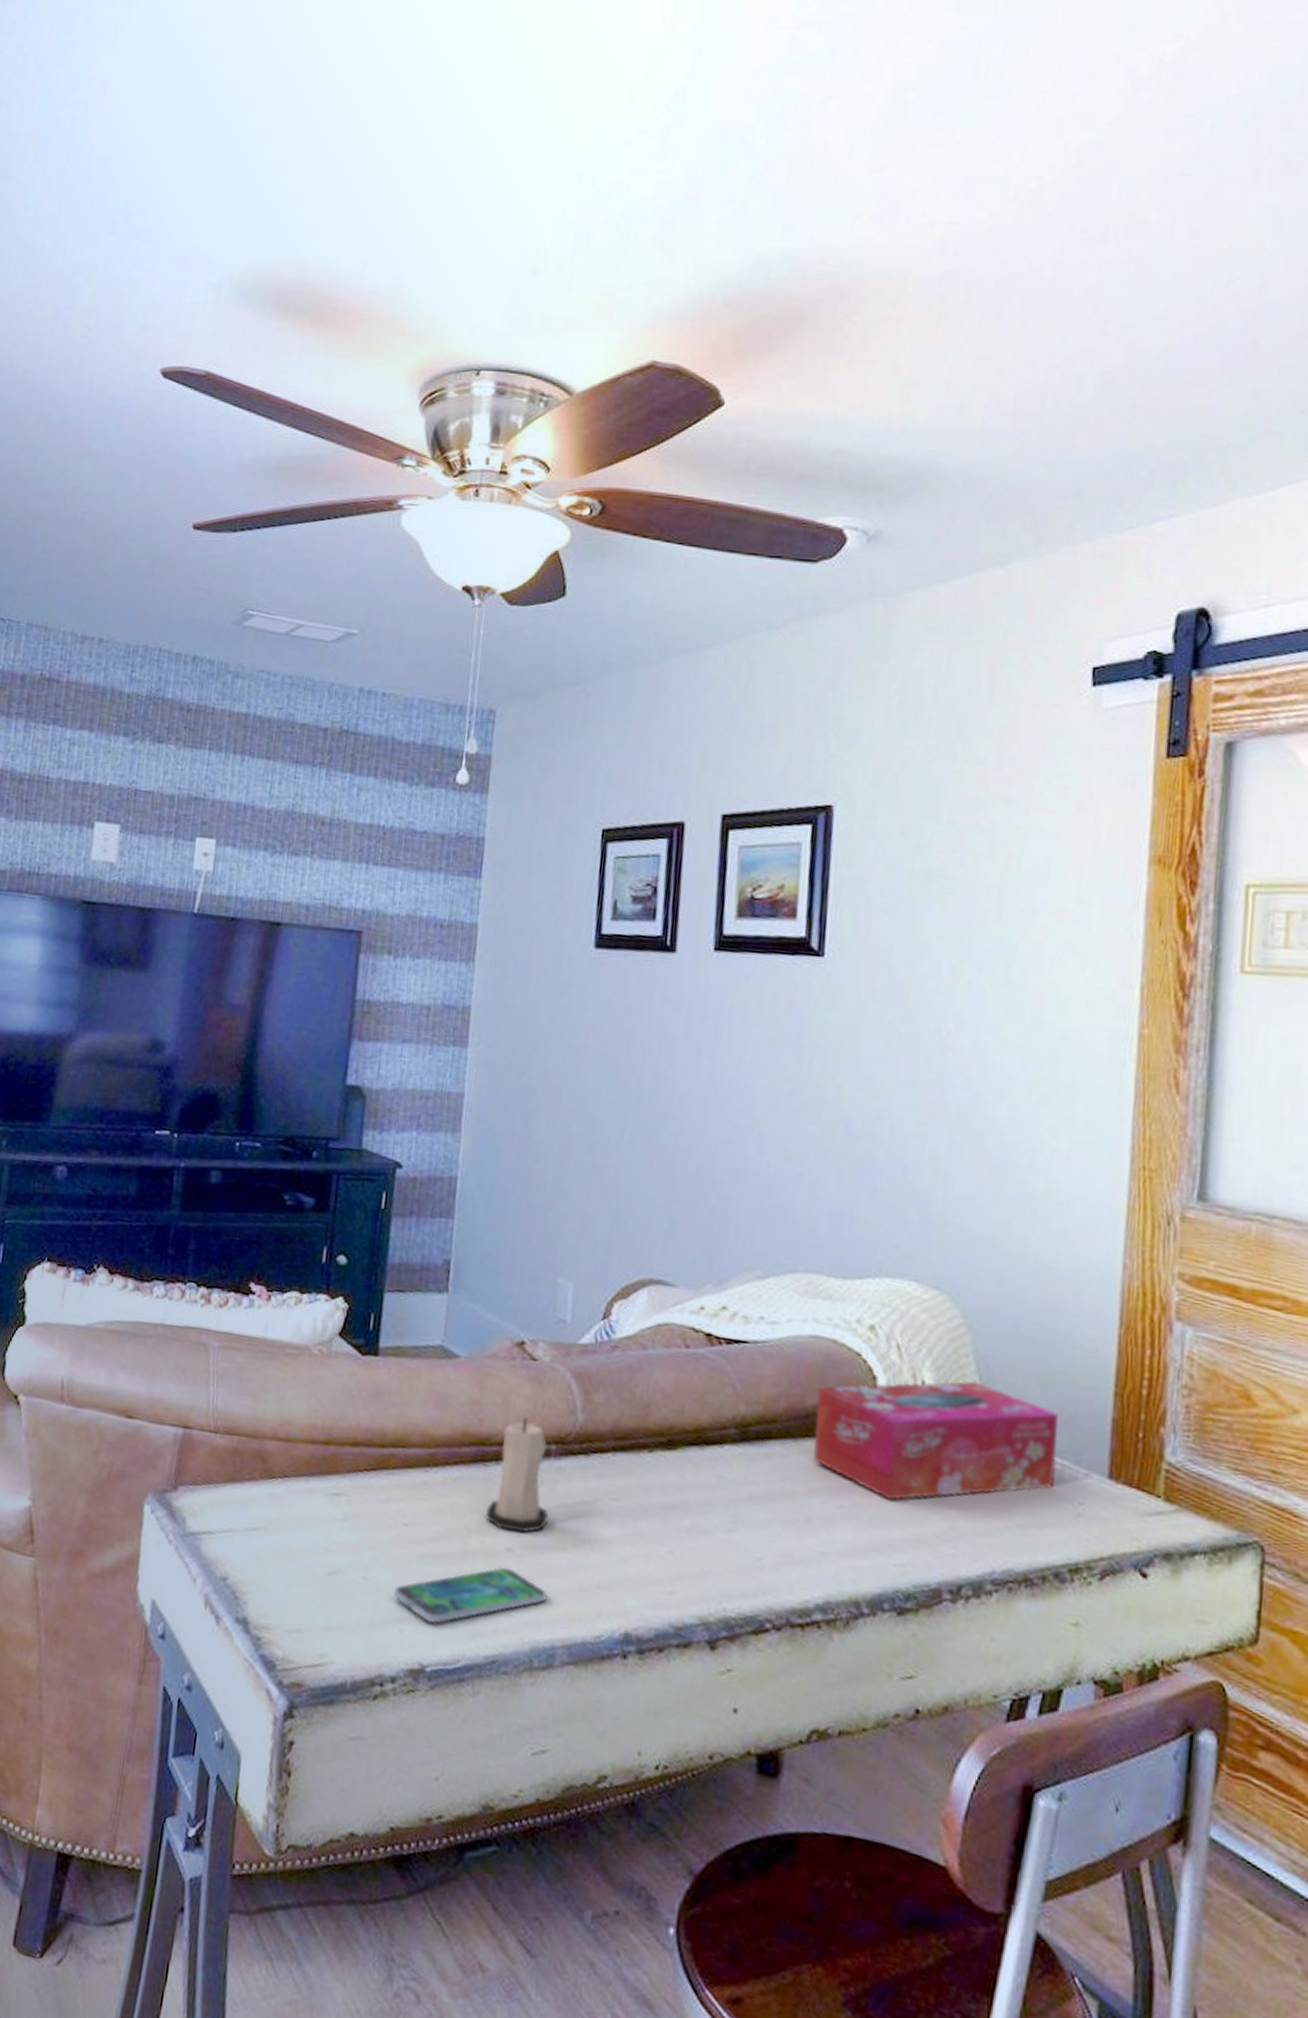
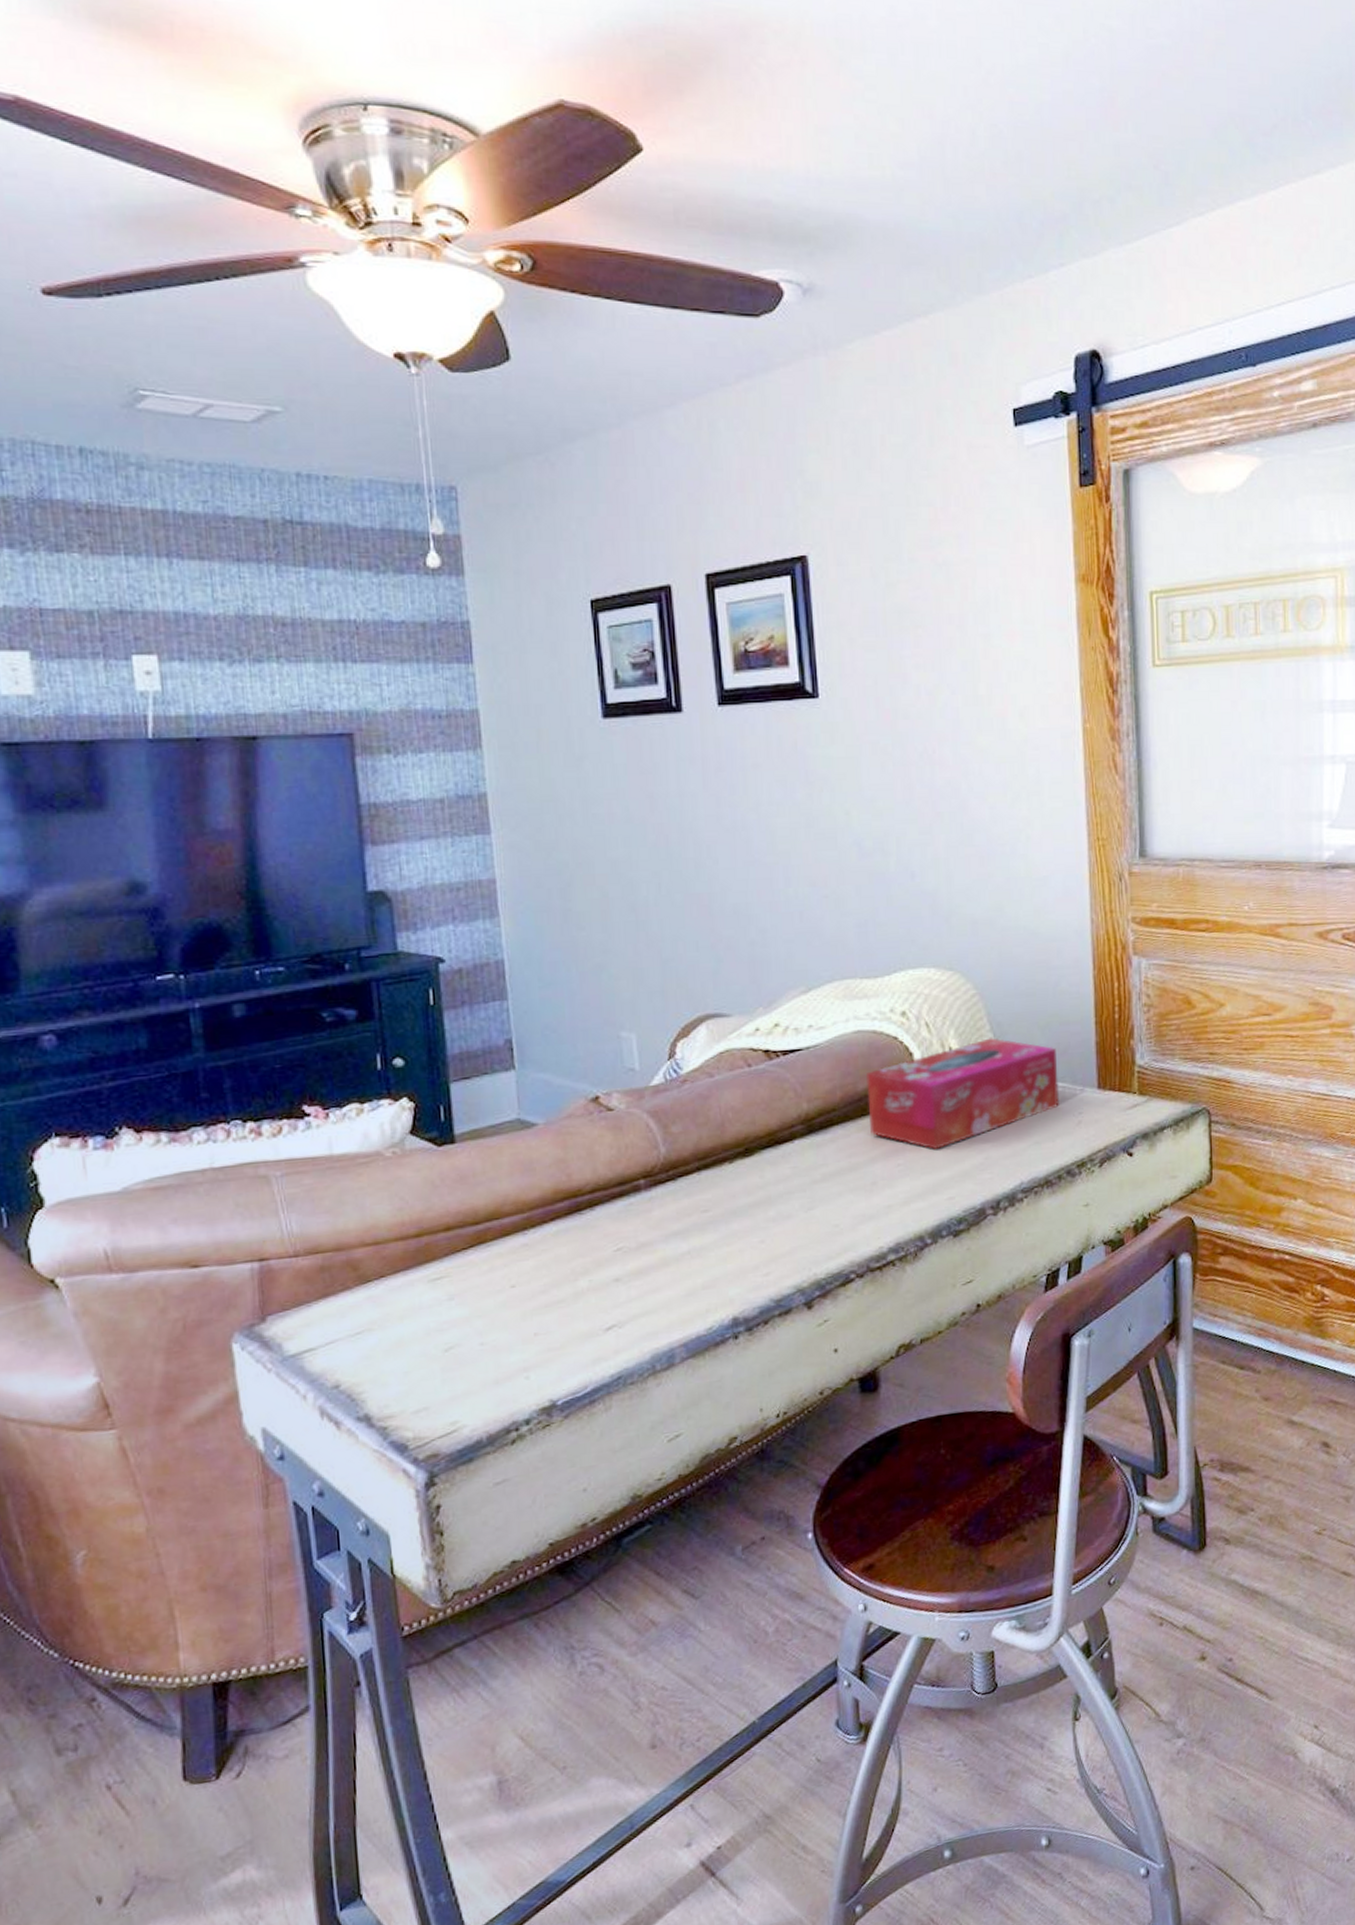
smartphone: present [394,1566,547,1624] -> none [514,1295,659,1363]
candle: present [485,1417,548,1533] -> none [589,1163,648,1265]

